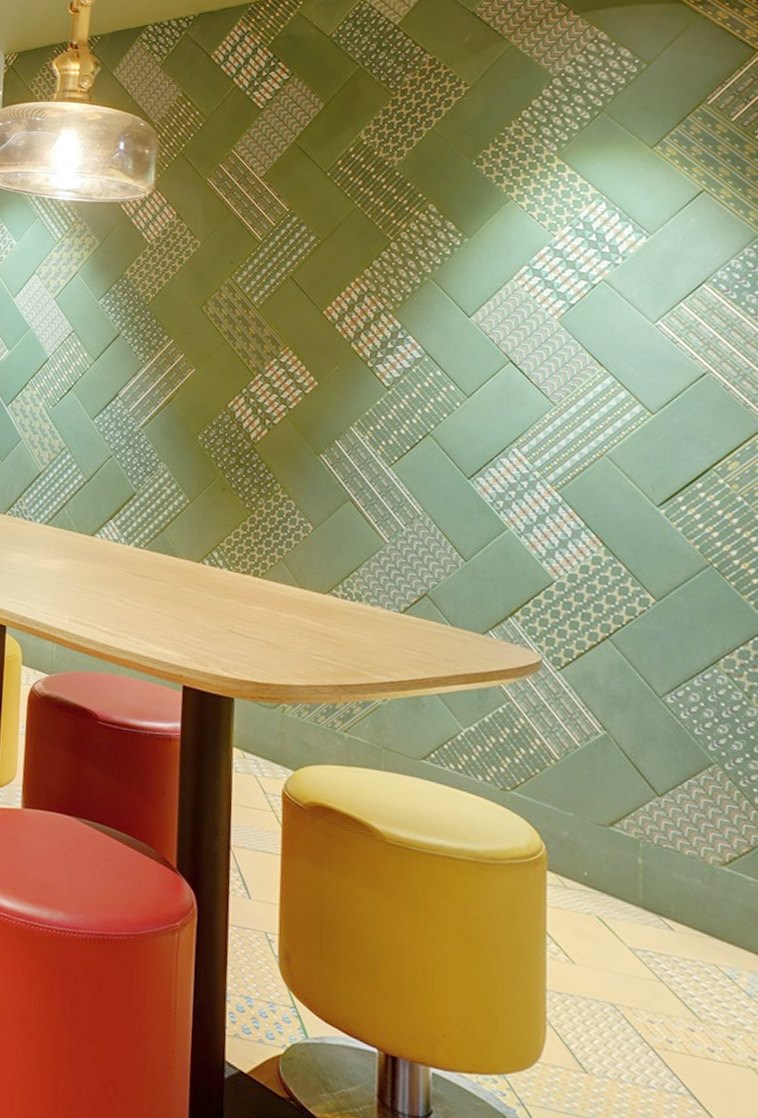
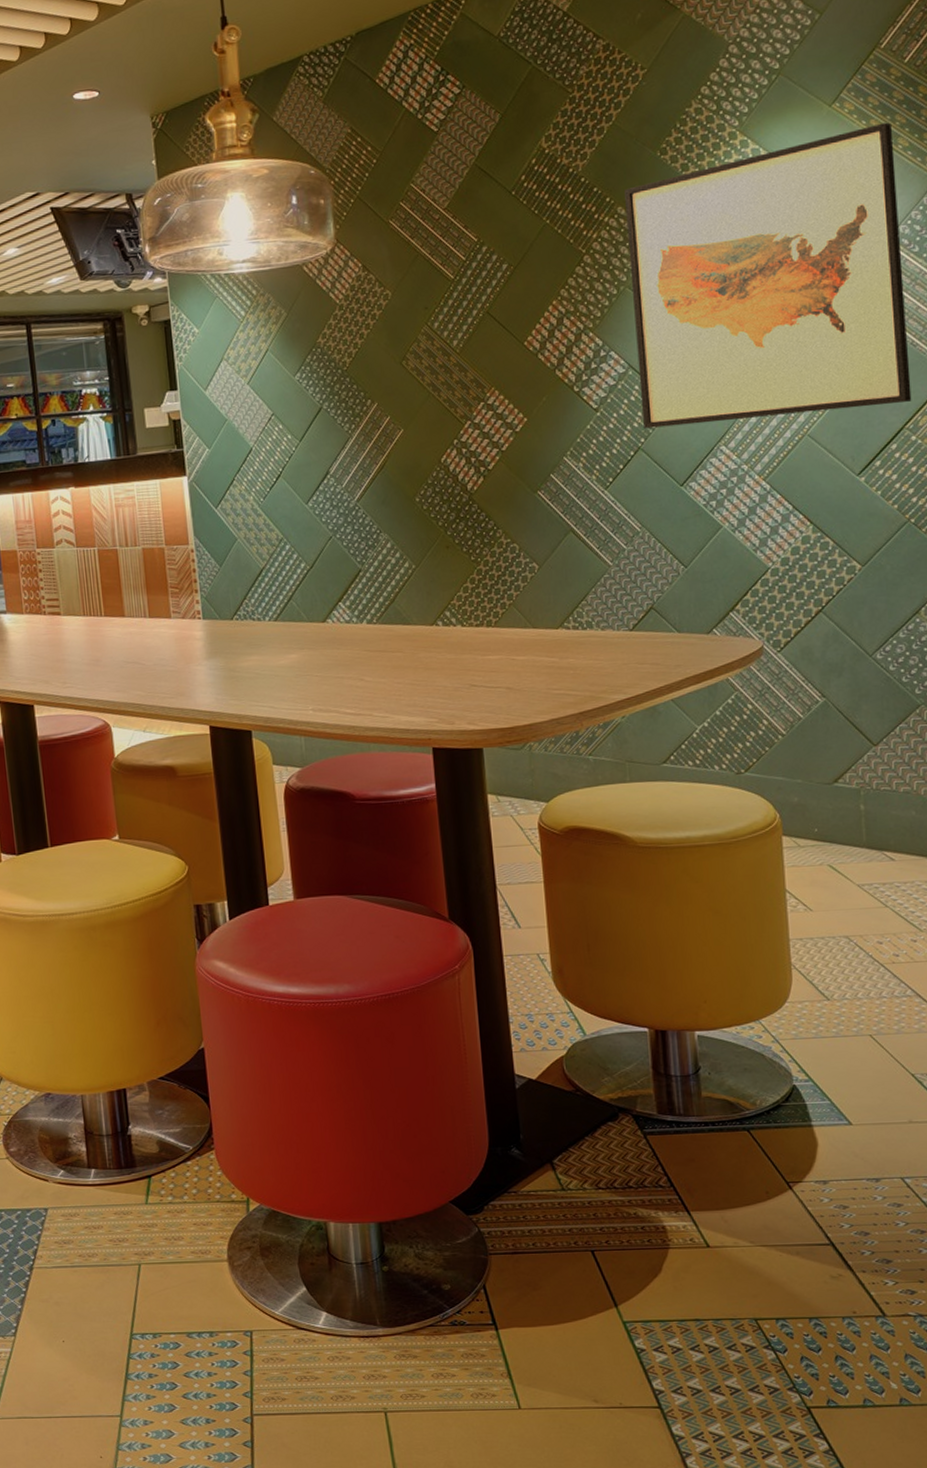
wall art: none [434,172,721,444] -> present [624,122,912,429]

